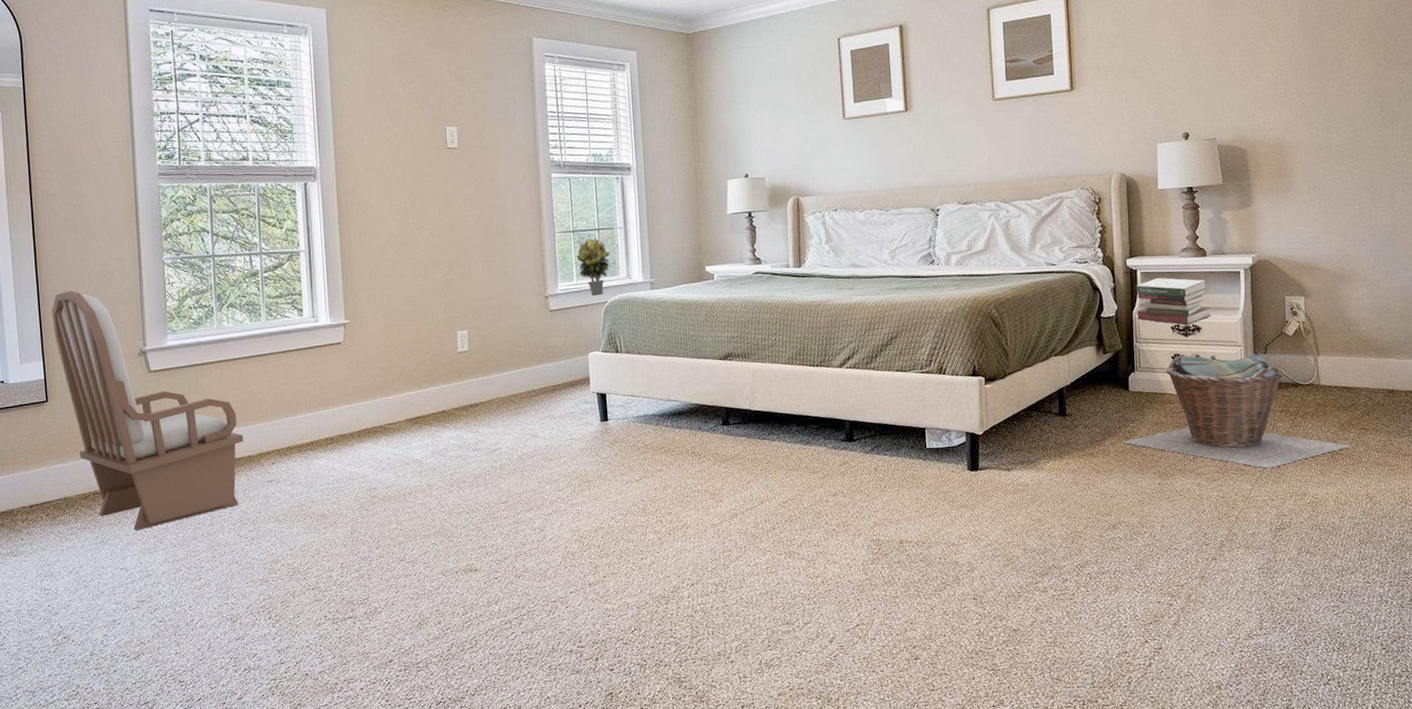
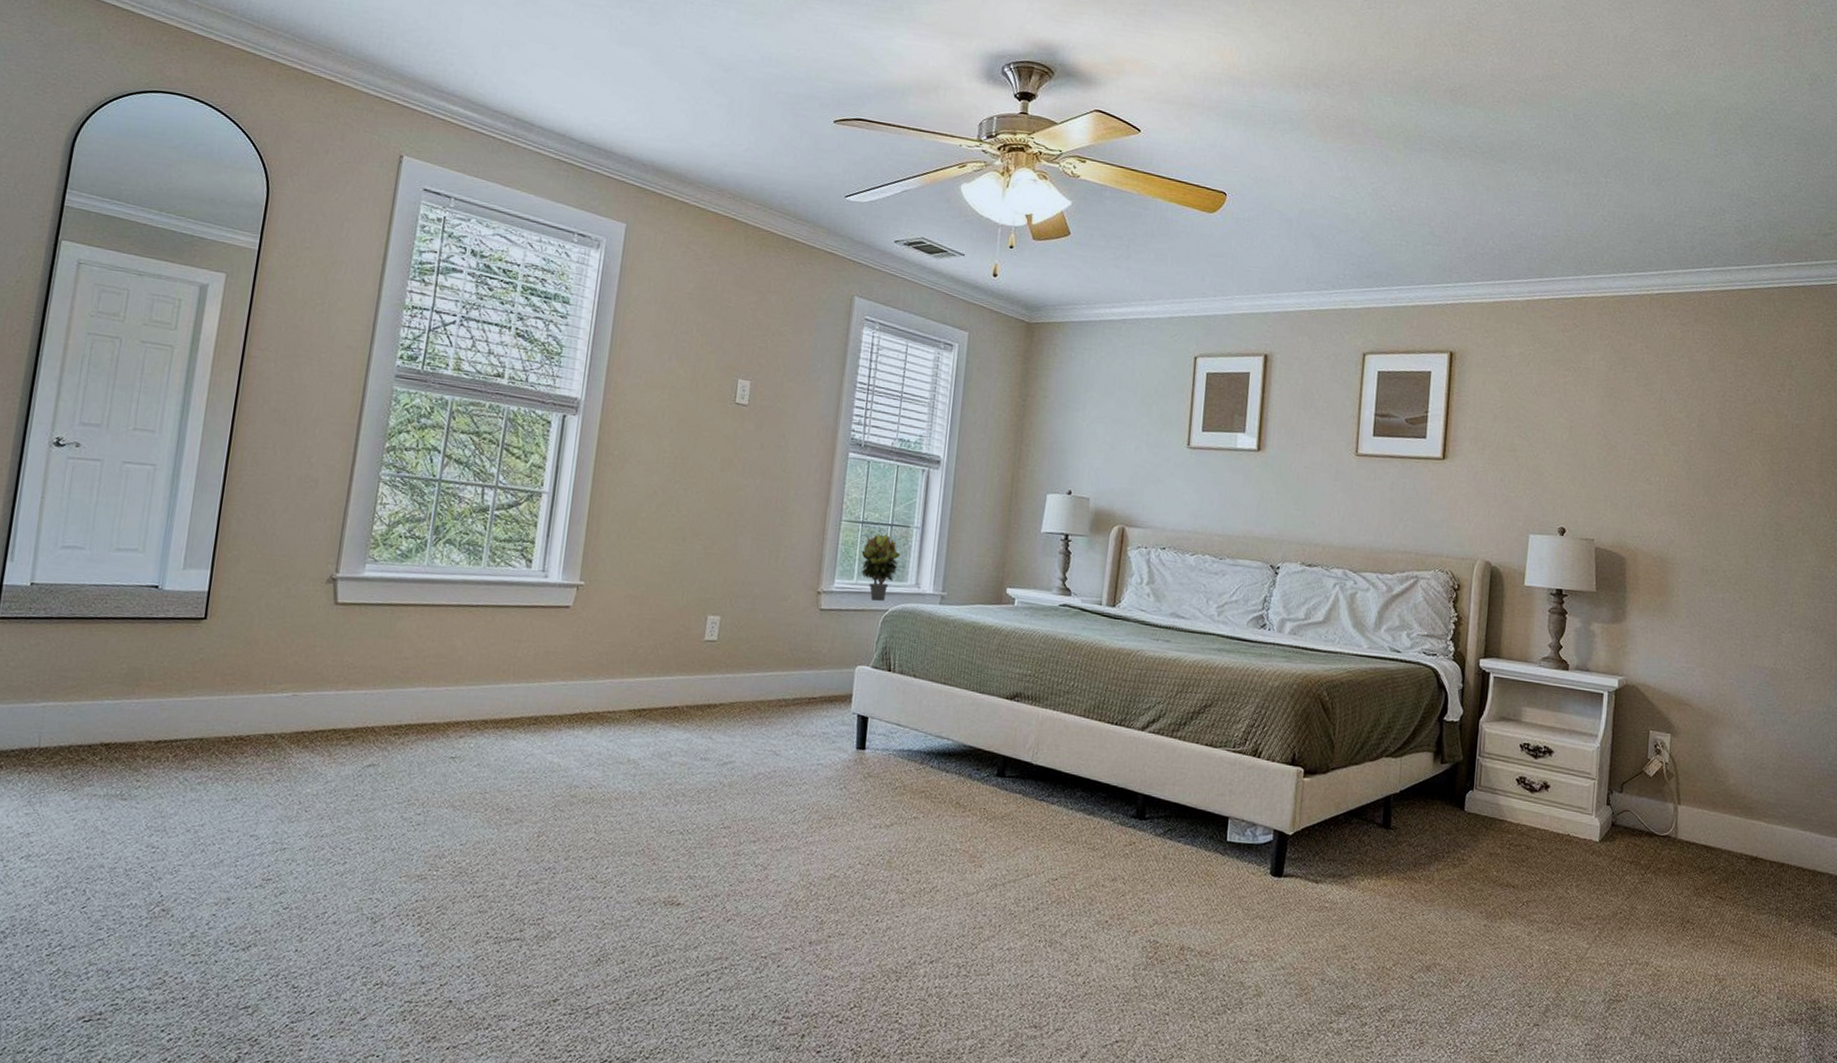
armchair: present [51,290,244,531] -> none [230,492,433,792]
laundry basket: present [1122,354,1351,469] -> none [1449,779,1705,928]
books: present [1136,277,1212,325] -> none [1484,685,1567,746]

